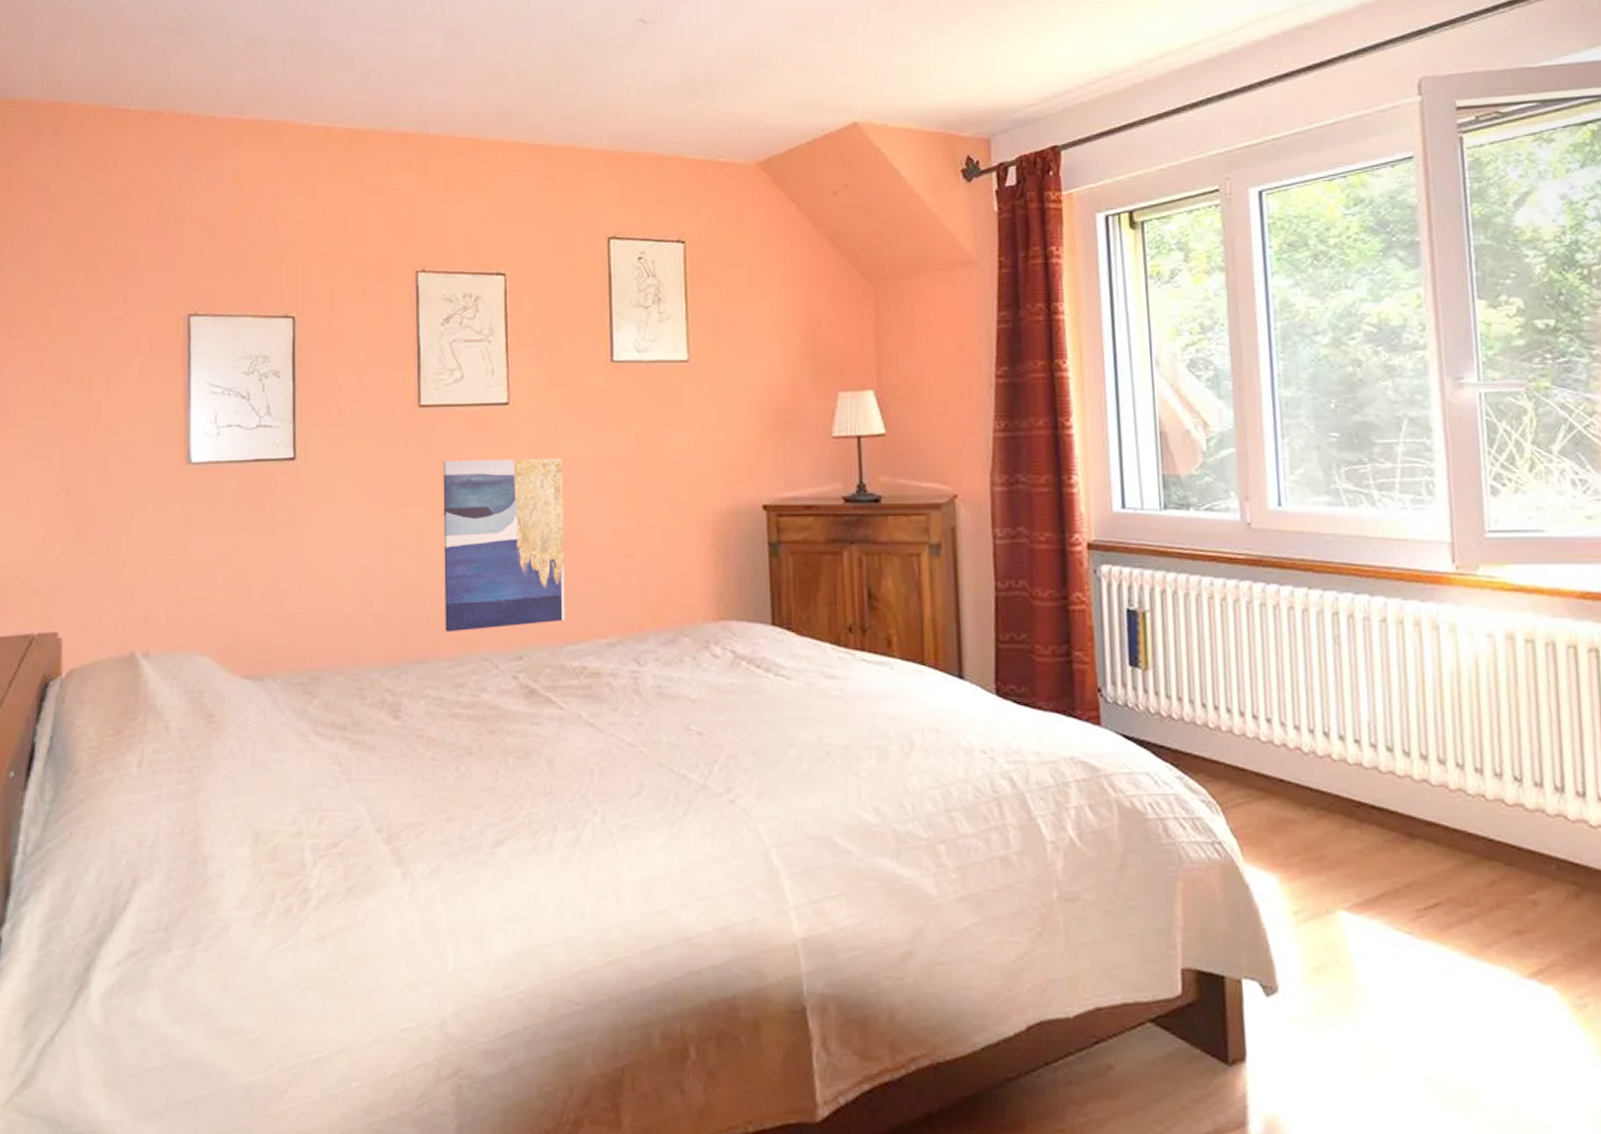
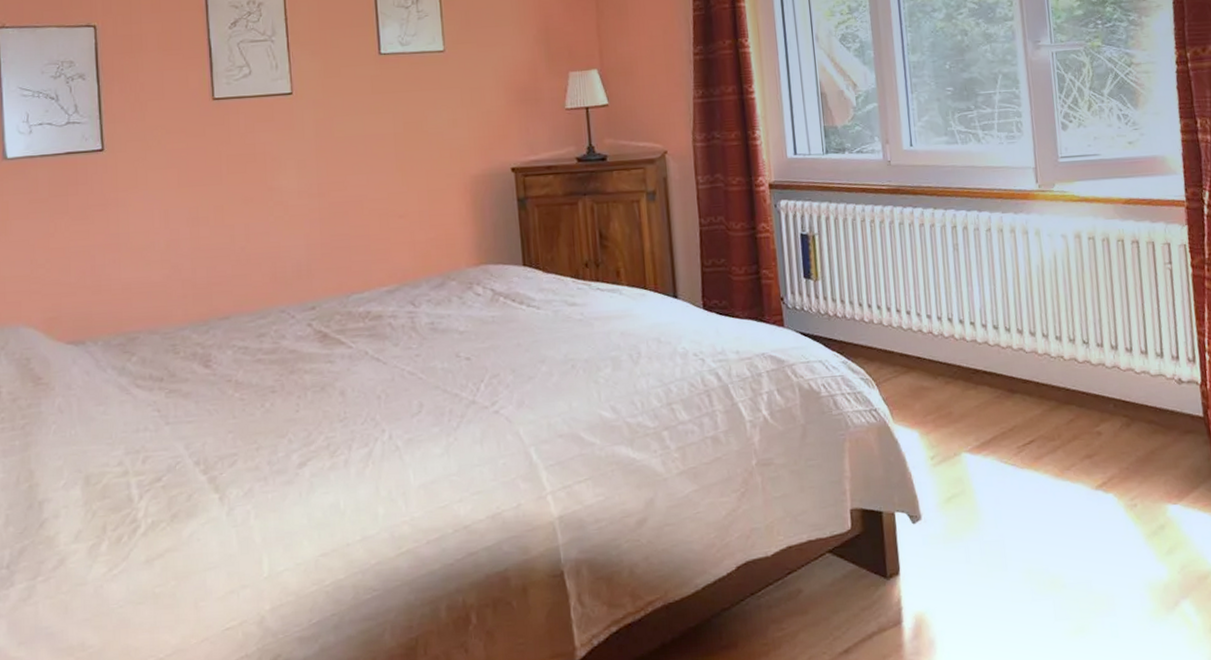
wall art: present [443,458,566,633] -> none [237,138,351,291]

